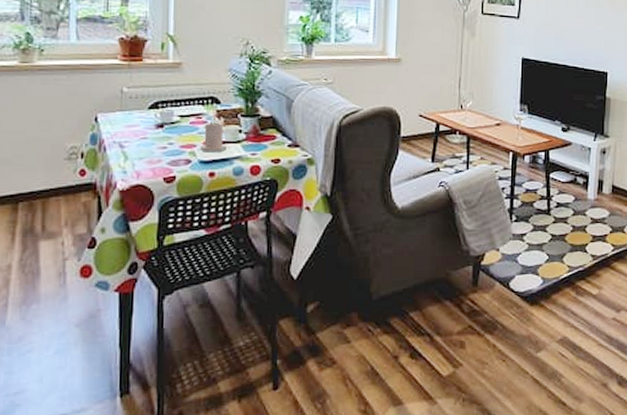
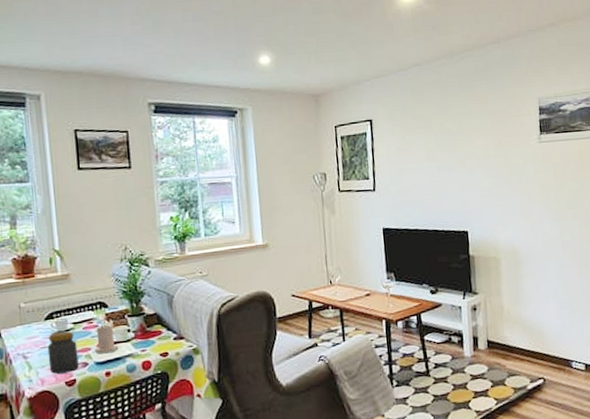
jar: none [147,123,181,168] -> present [47,331,79,374]

